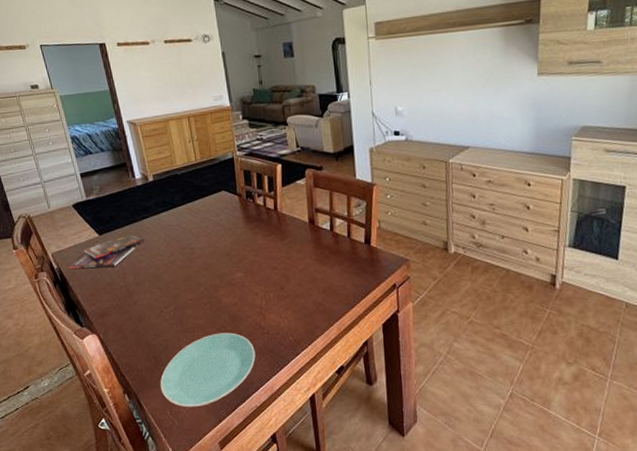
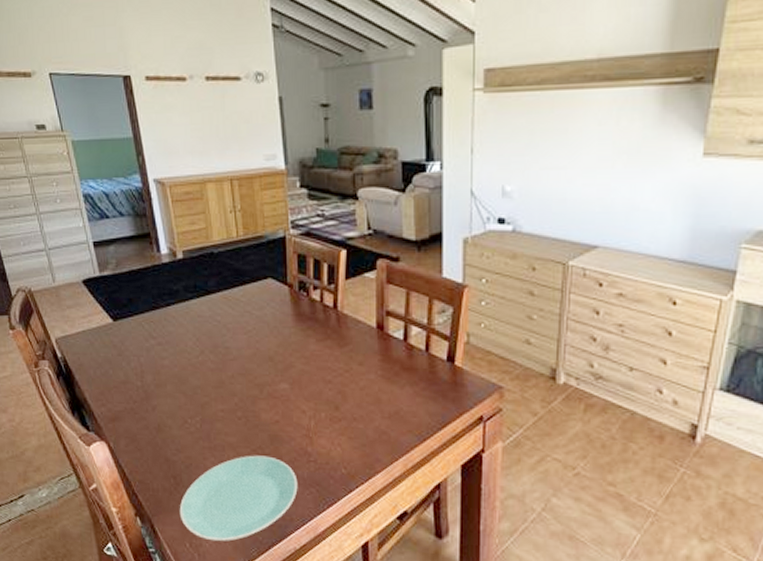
booklet: present [68,233,145,269] -> none [75,322,169,361]

